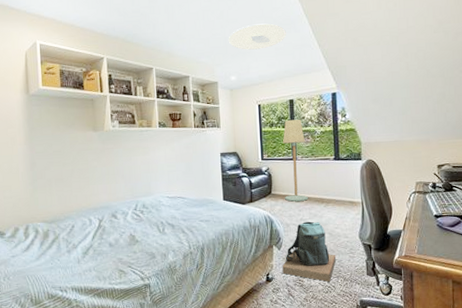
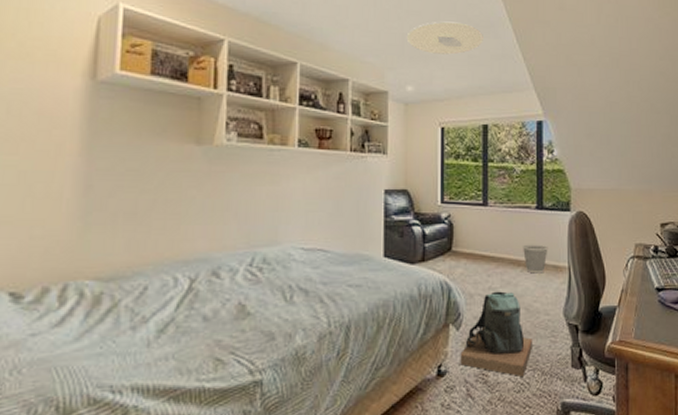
floor lamp: present [283,119,308,202] -> none [470,151,500,263]
wastebasket: none [324,186,345,208] -> present [522,244,548,274]

